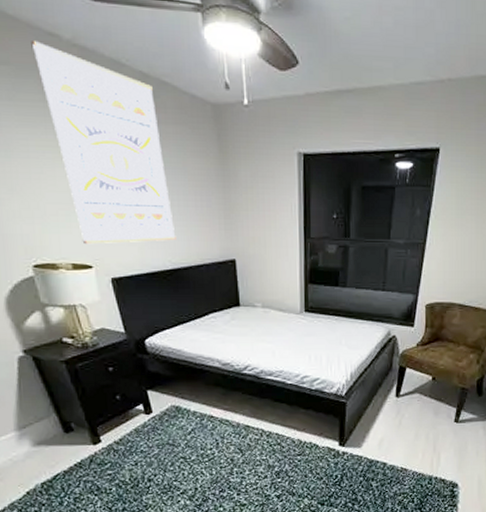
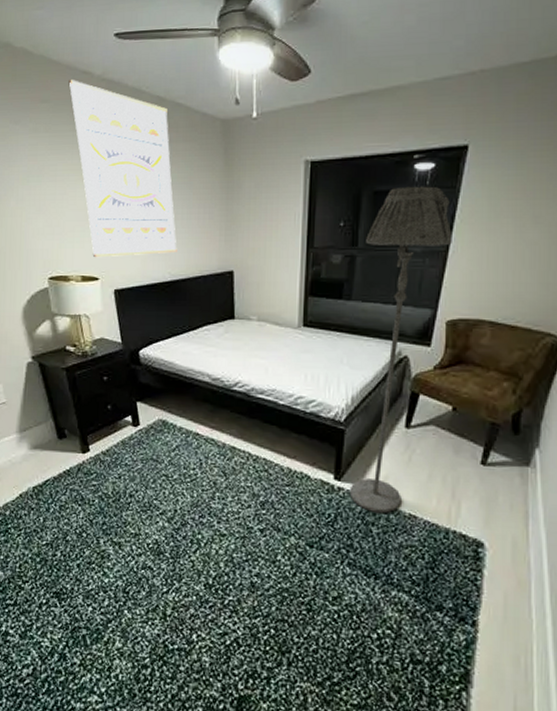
floor lamp: none [352,183,429,470] -> present [349,186,452,513]

